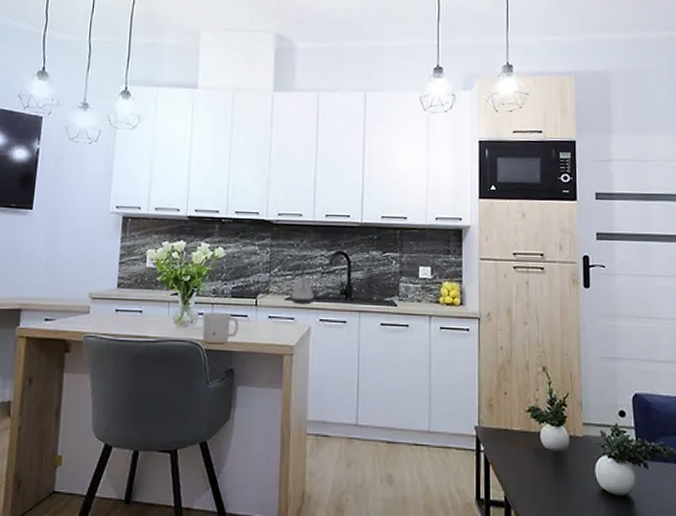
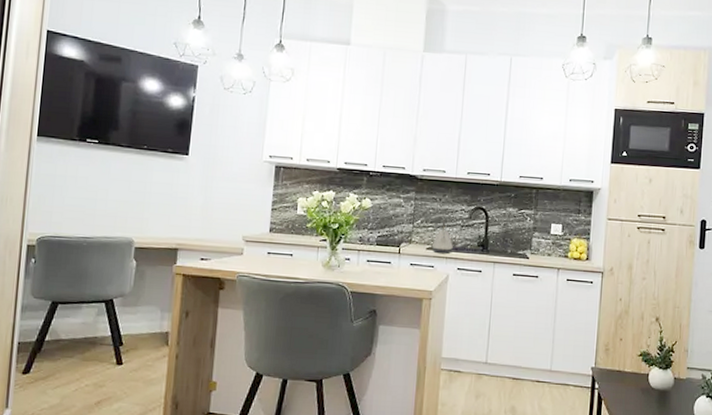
mug: present [202,313,240,344] -> none [348,258,383,287]

